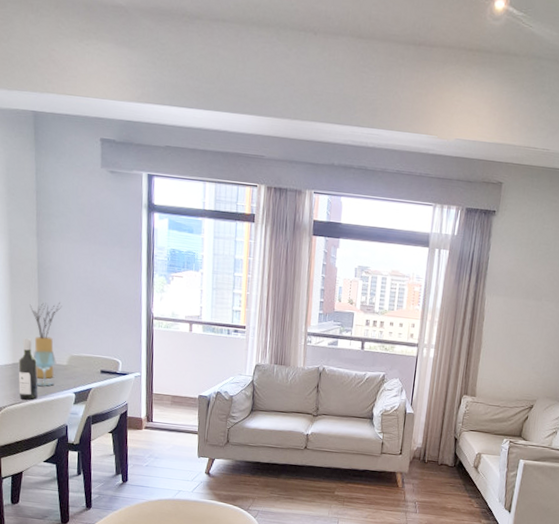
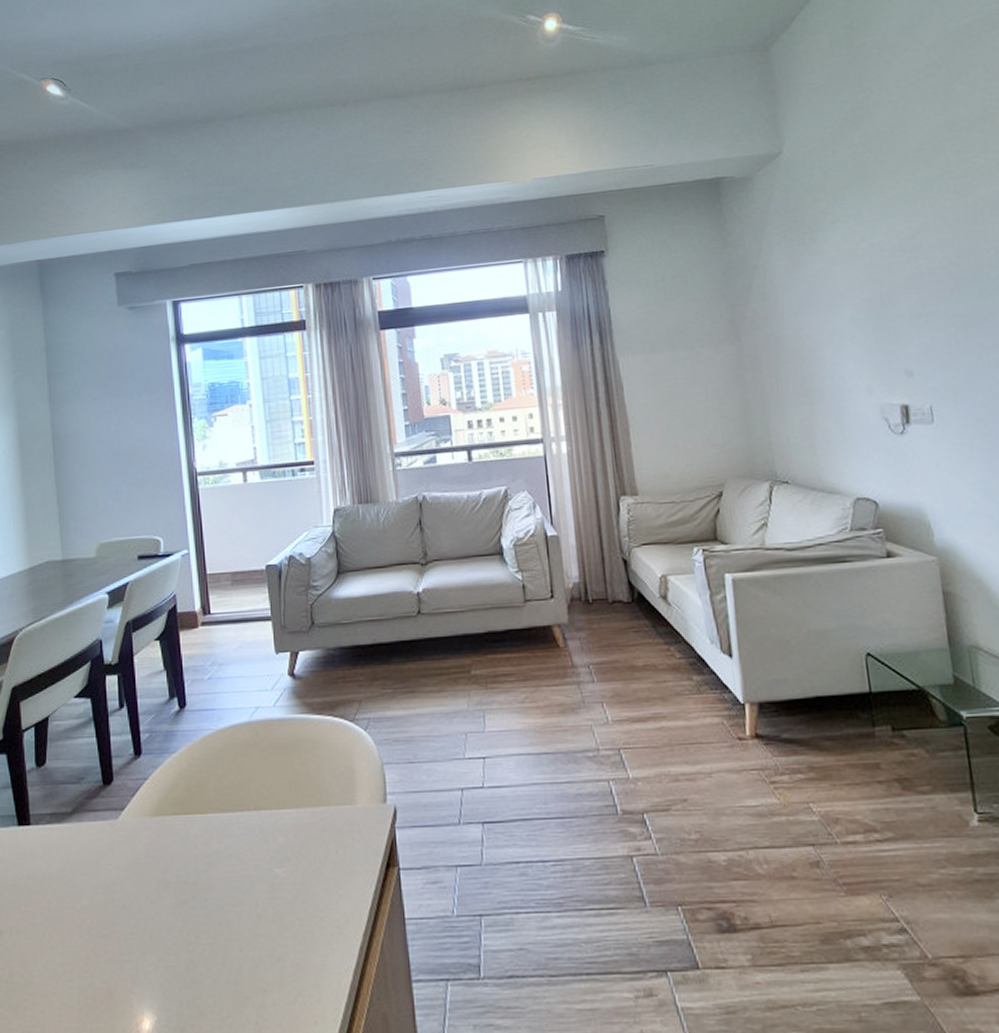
bottle: present [18,337,38,400] -> none [35,531,62,615]
vase: present [30,302,62,379] -> none [45,477,85,582]
wine glass: present [32,350,57,387] -> none [52,542,82,593]

